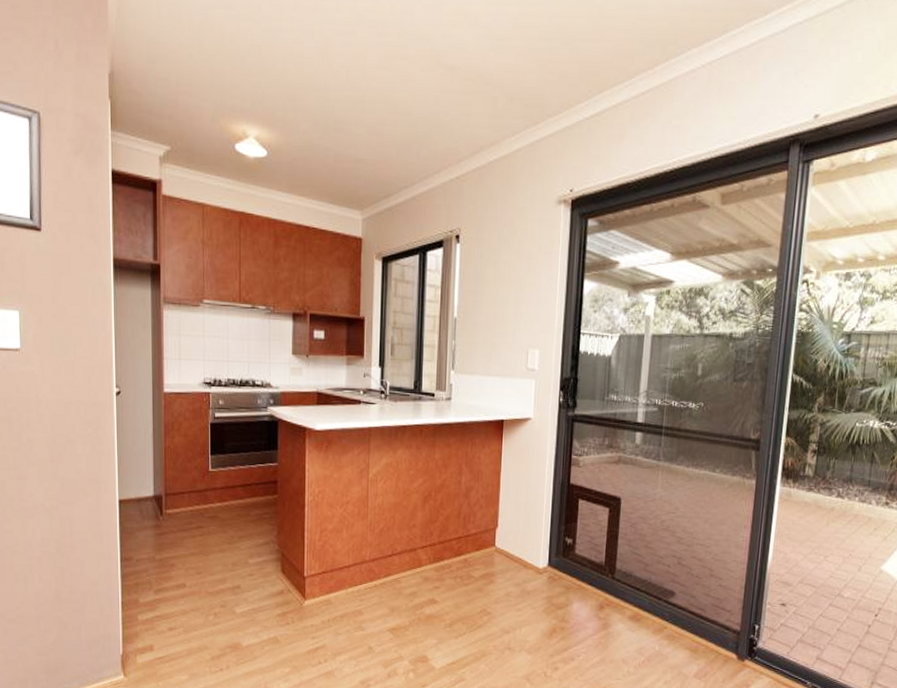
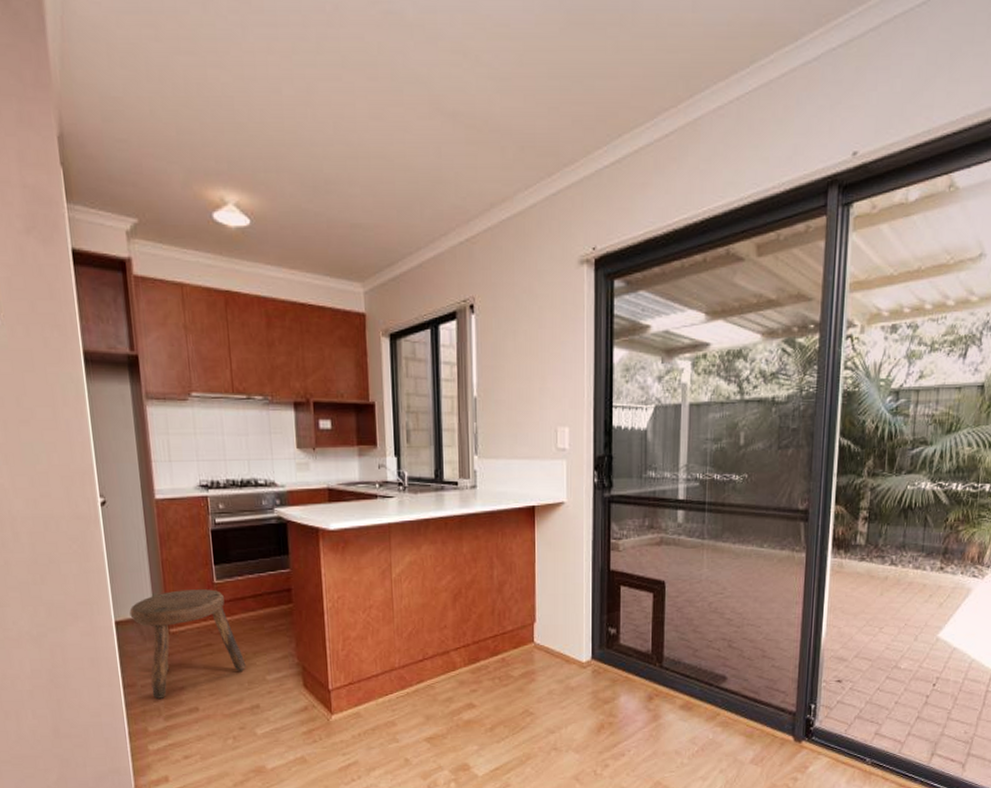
stool: none [132,475,231,573] -> present [129,589,246,699]

